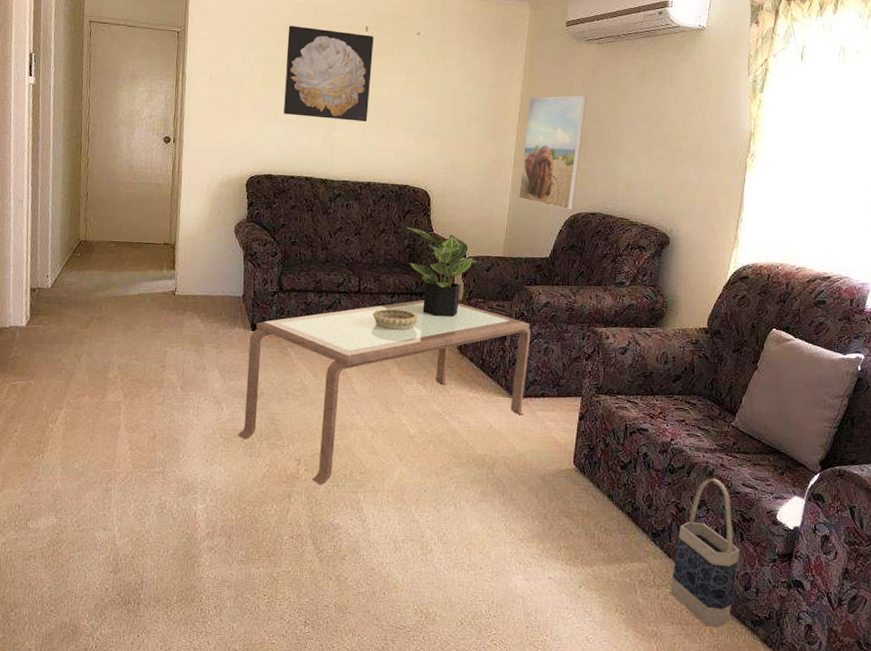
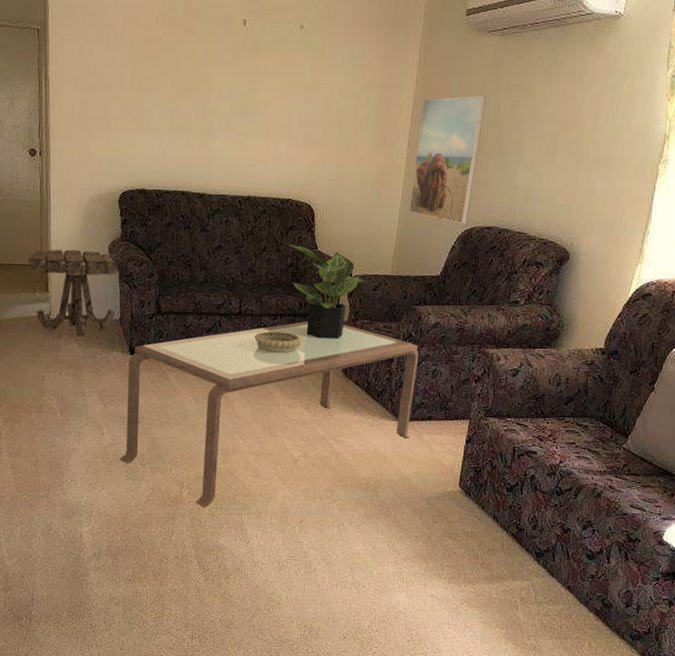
side table: none [157,229,244,312] -> present [28,249,119,336]
wall art: present [282,26,374,122] -> none [155,20,252,129]
bag: present [670,478,739,626] -> none [551,499,623,640]

